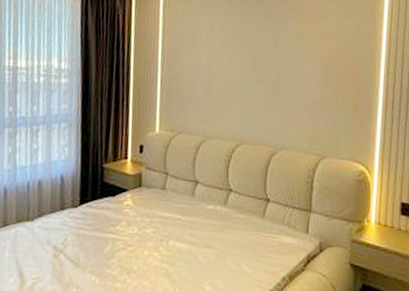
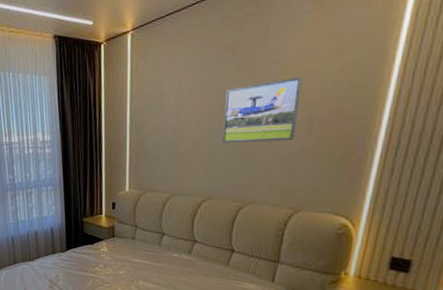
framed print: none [253,32,318,90] -> present [222,76,303,143]

